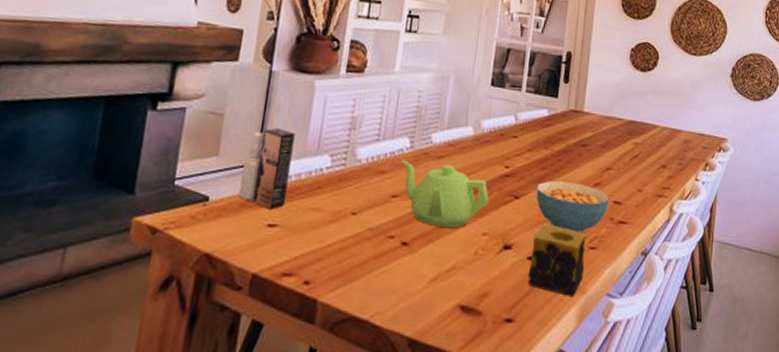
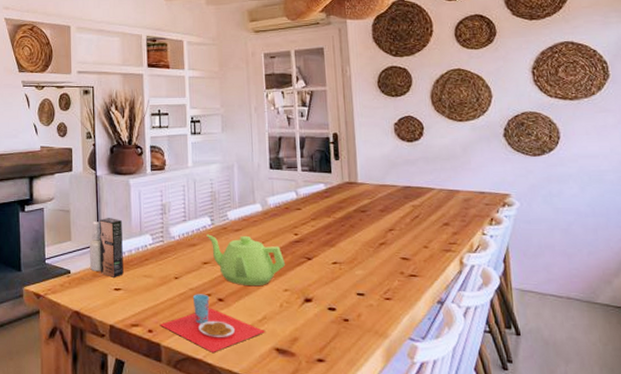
place setting: none [320,235,453,311] -> present [159,294,266,352]
candle: present [528,223,587,296] -> none [330,279,383,340]
cereal bowl: present [536,181,610,232] -> none [325,243,397,286]

